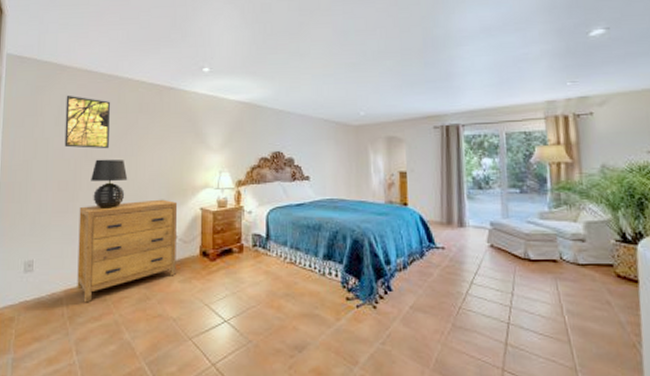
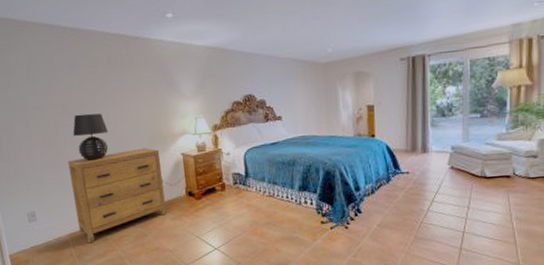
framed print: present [64,95,111,148] -> none [32,52,85,106]

